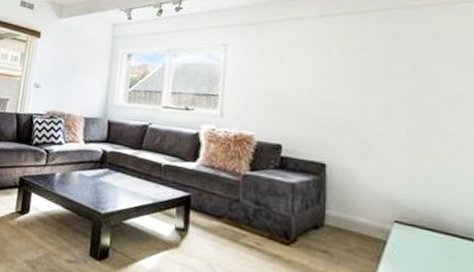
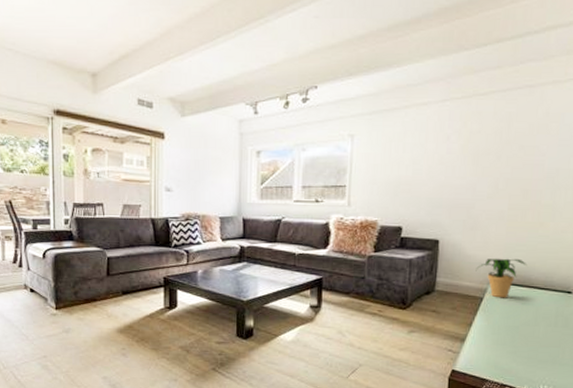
potted plant: none [374,192,439,246] -> present [475,258,528,298]

